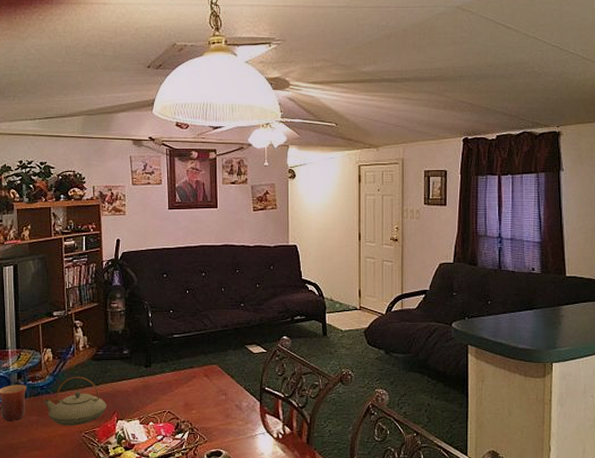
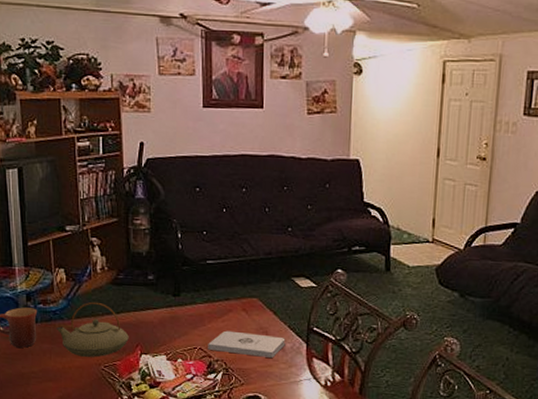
notepad: none [175,394,242,416] -> present [208,330,286,358]

